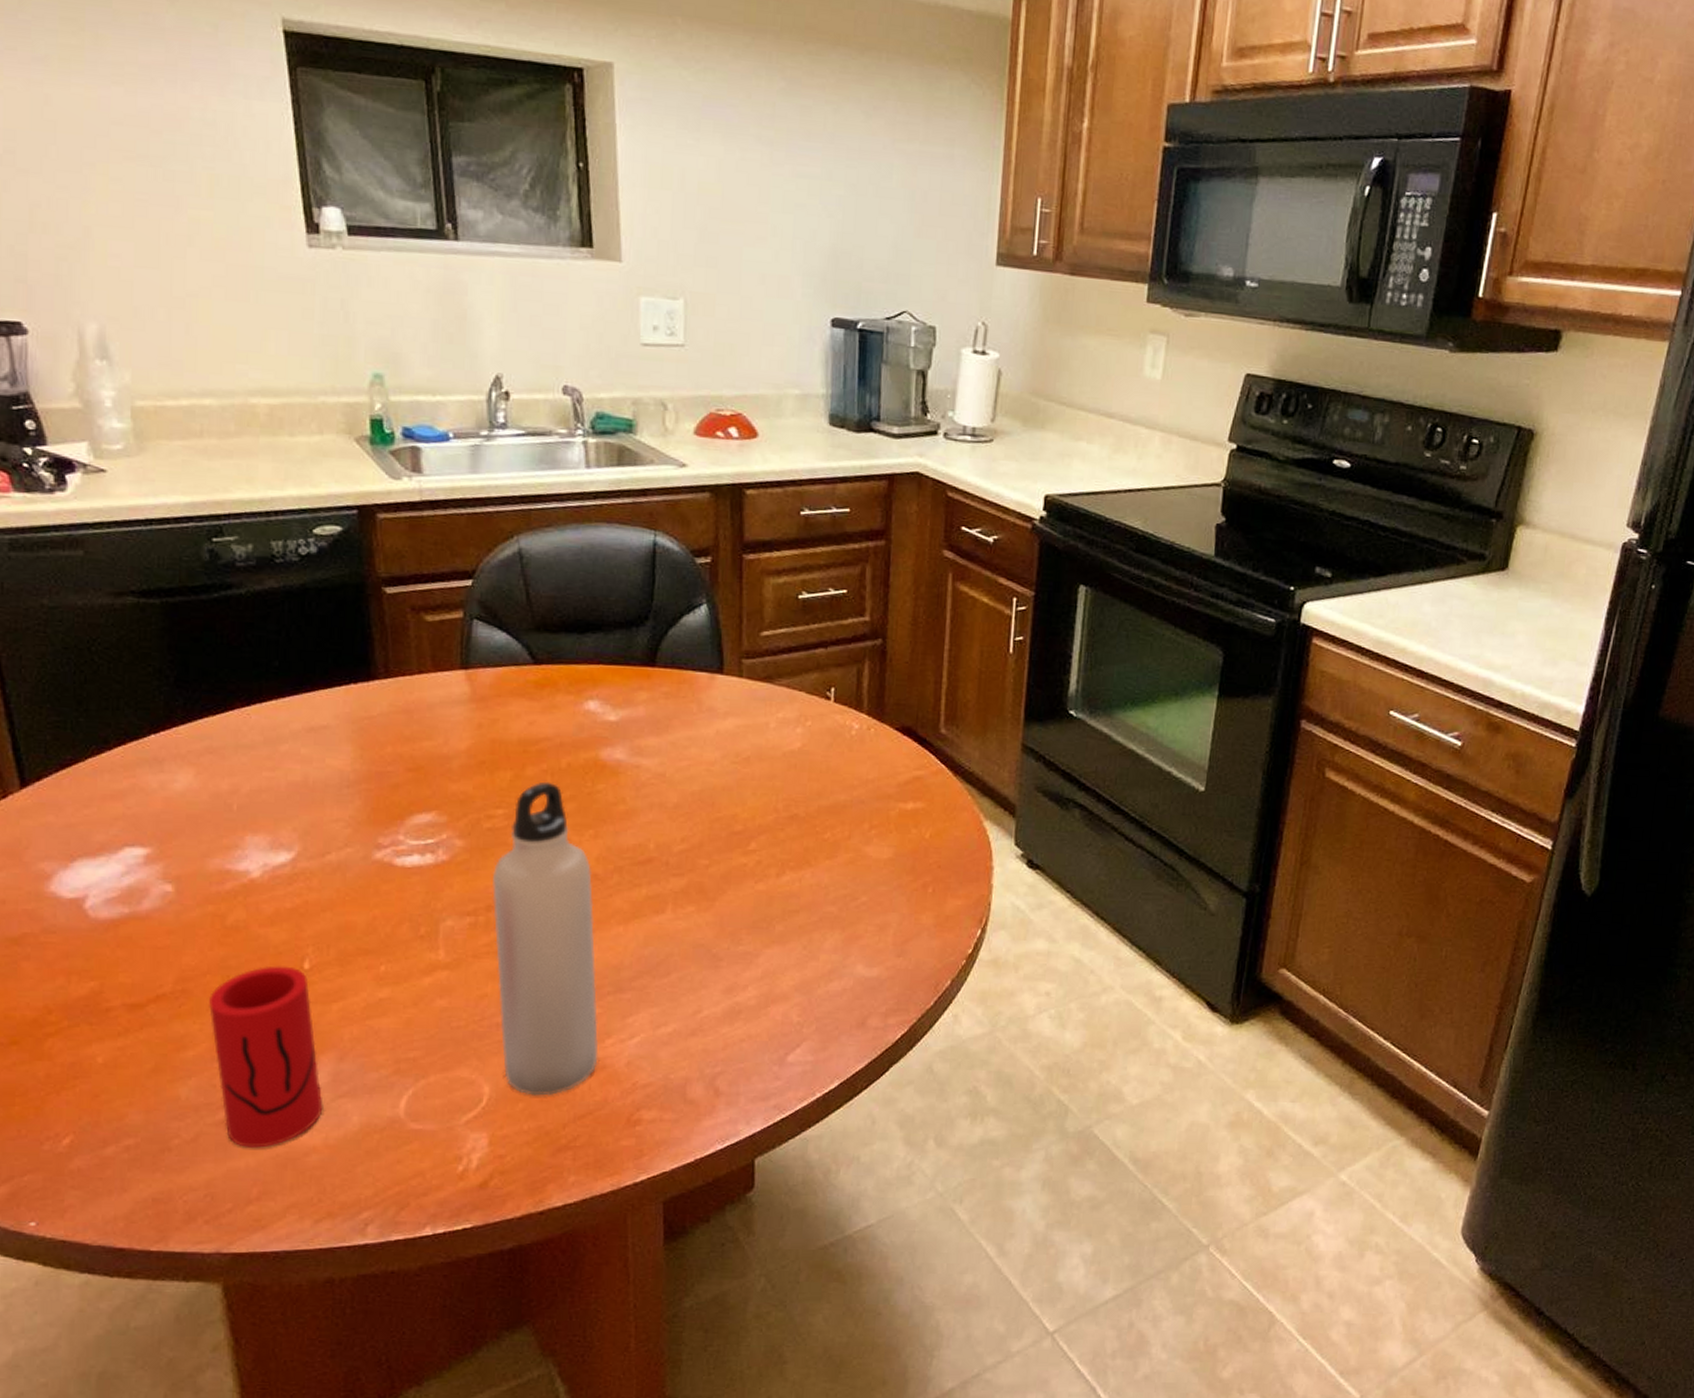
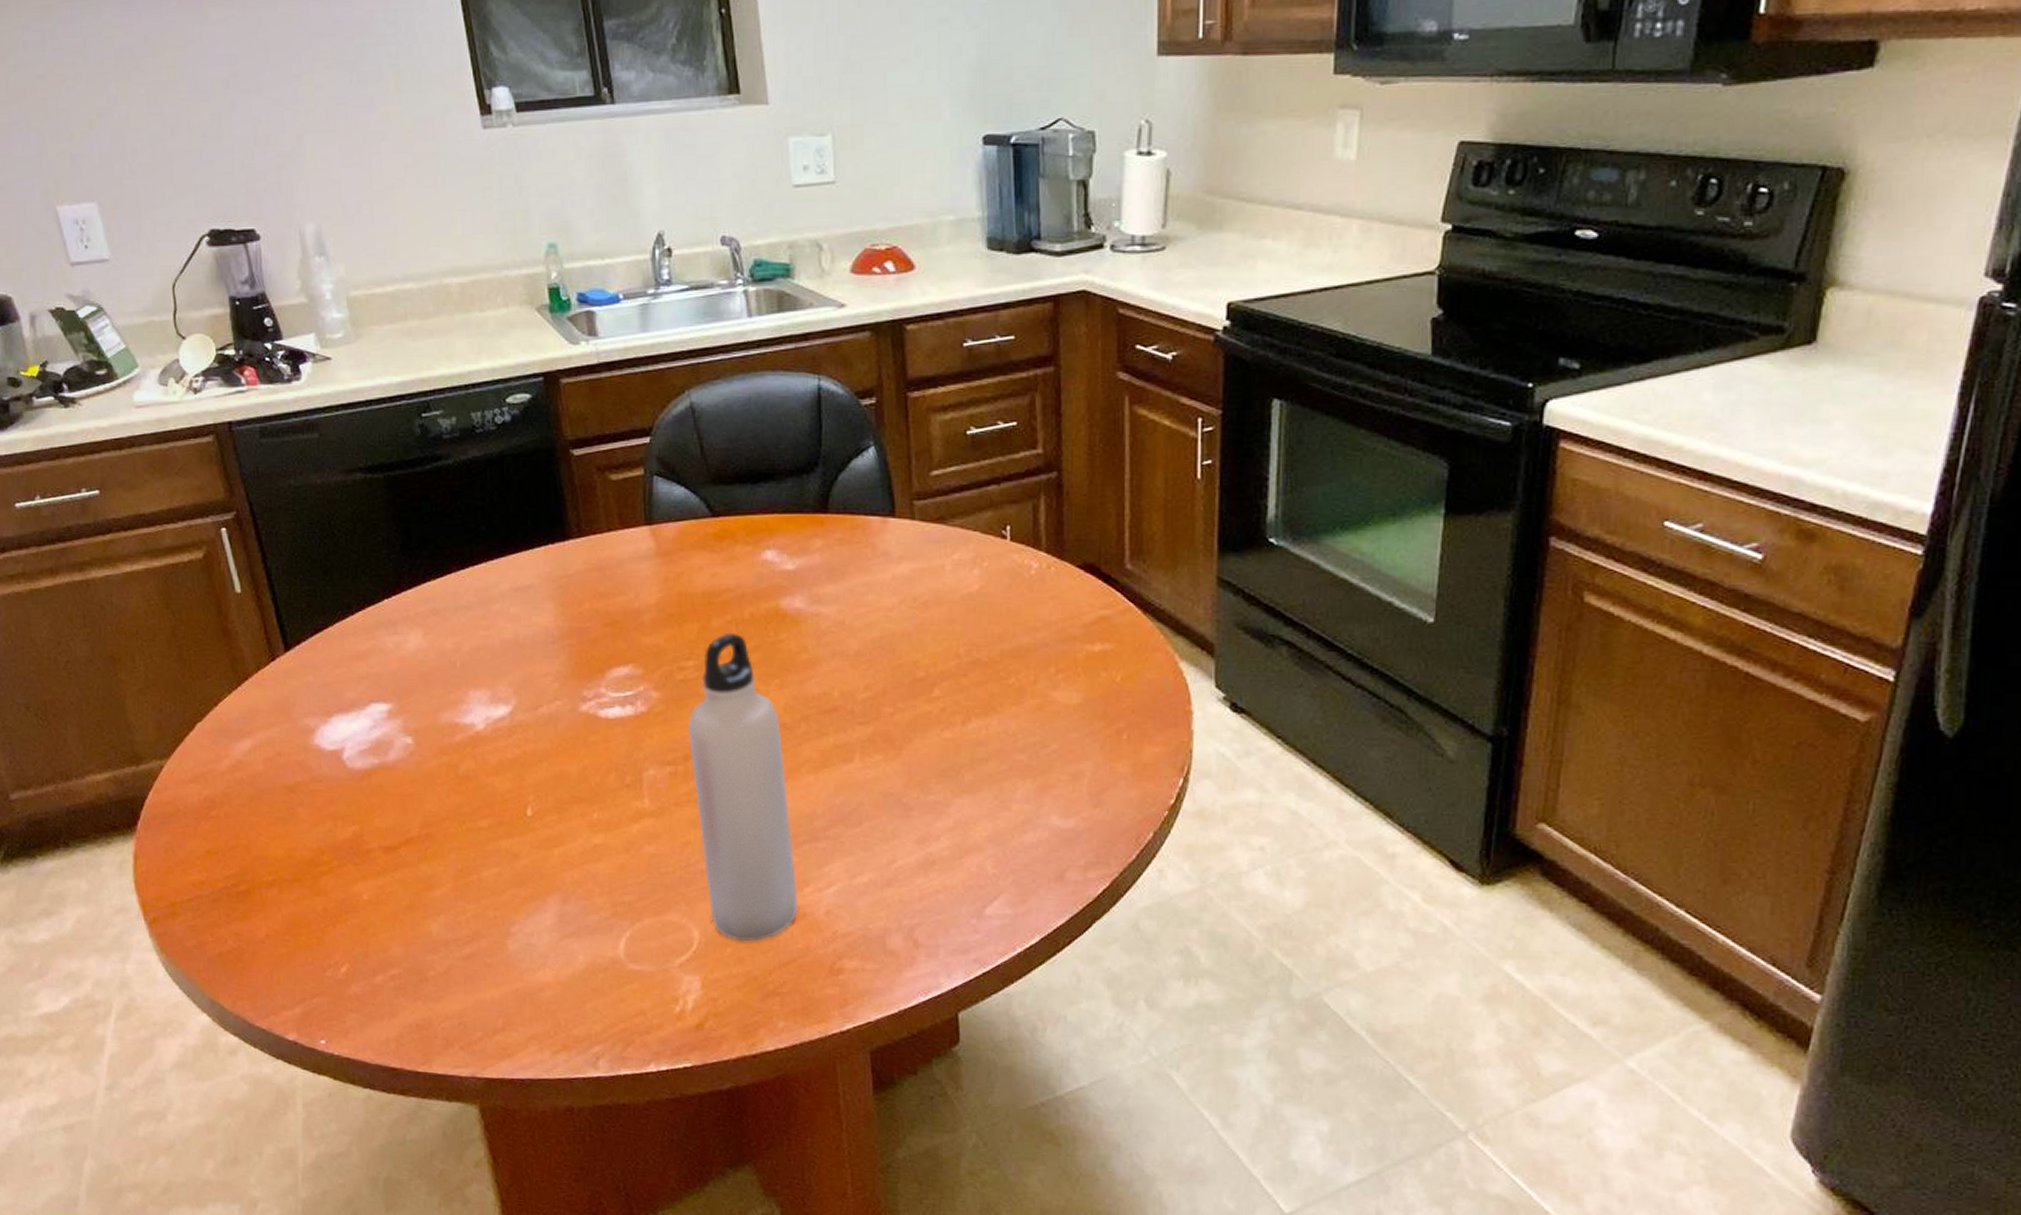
cup: present [209,966,323,1148] -> none [450,812,553,982]

